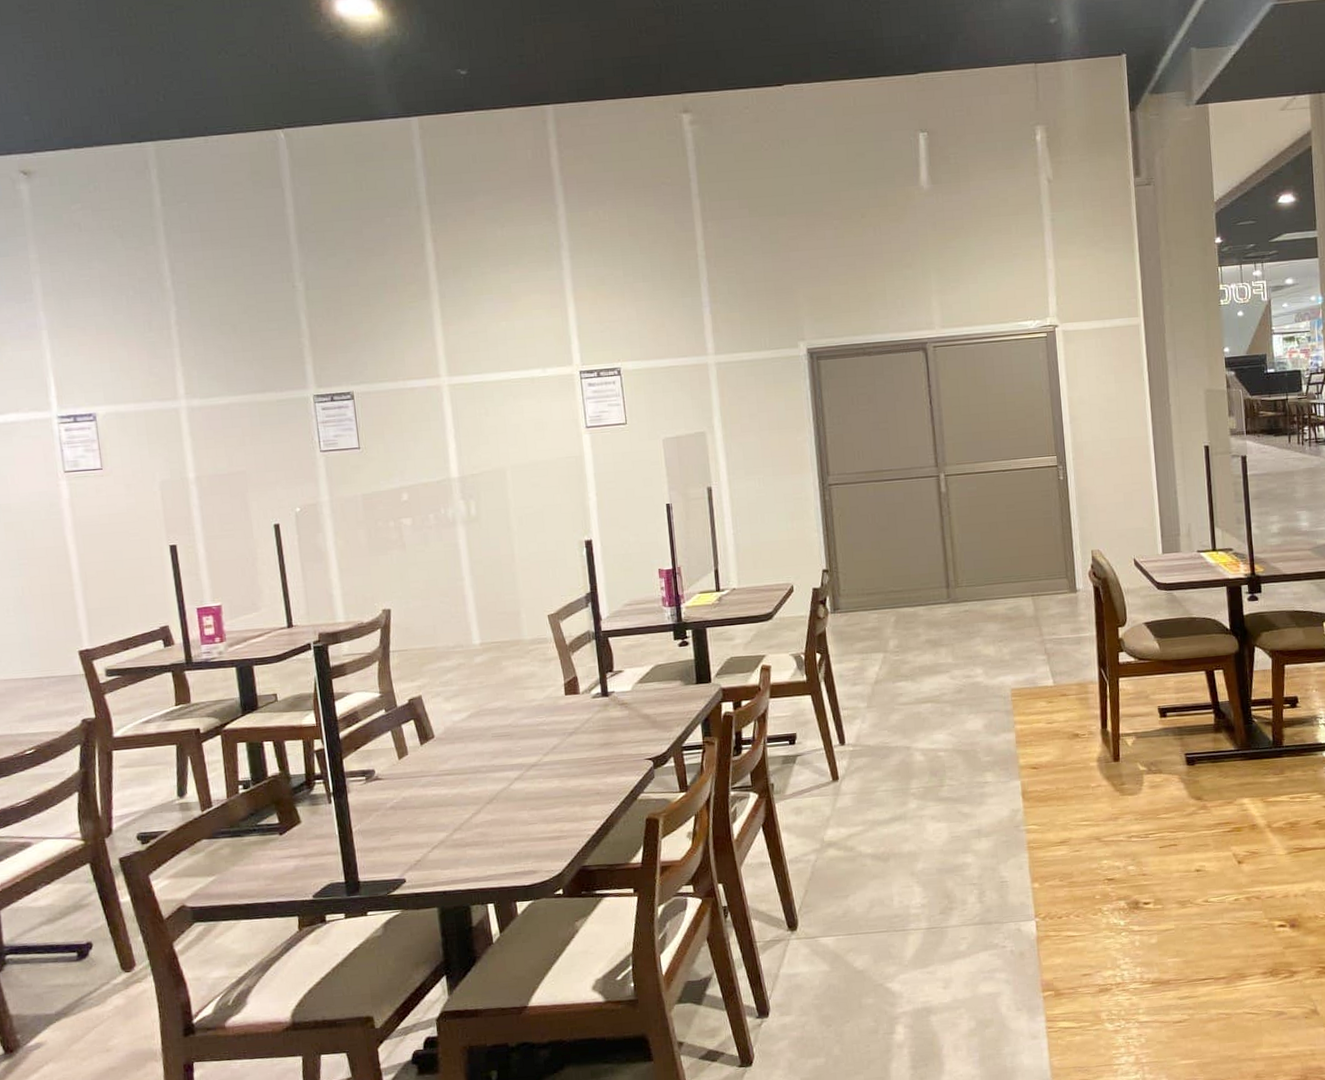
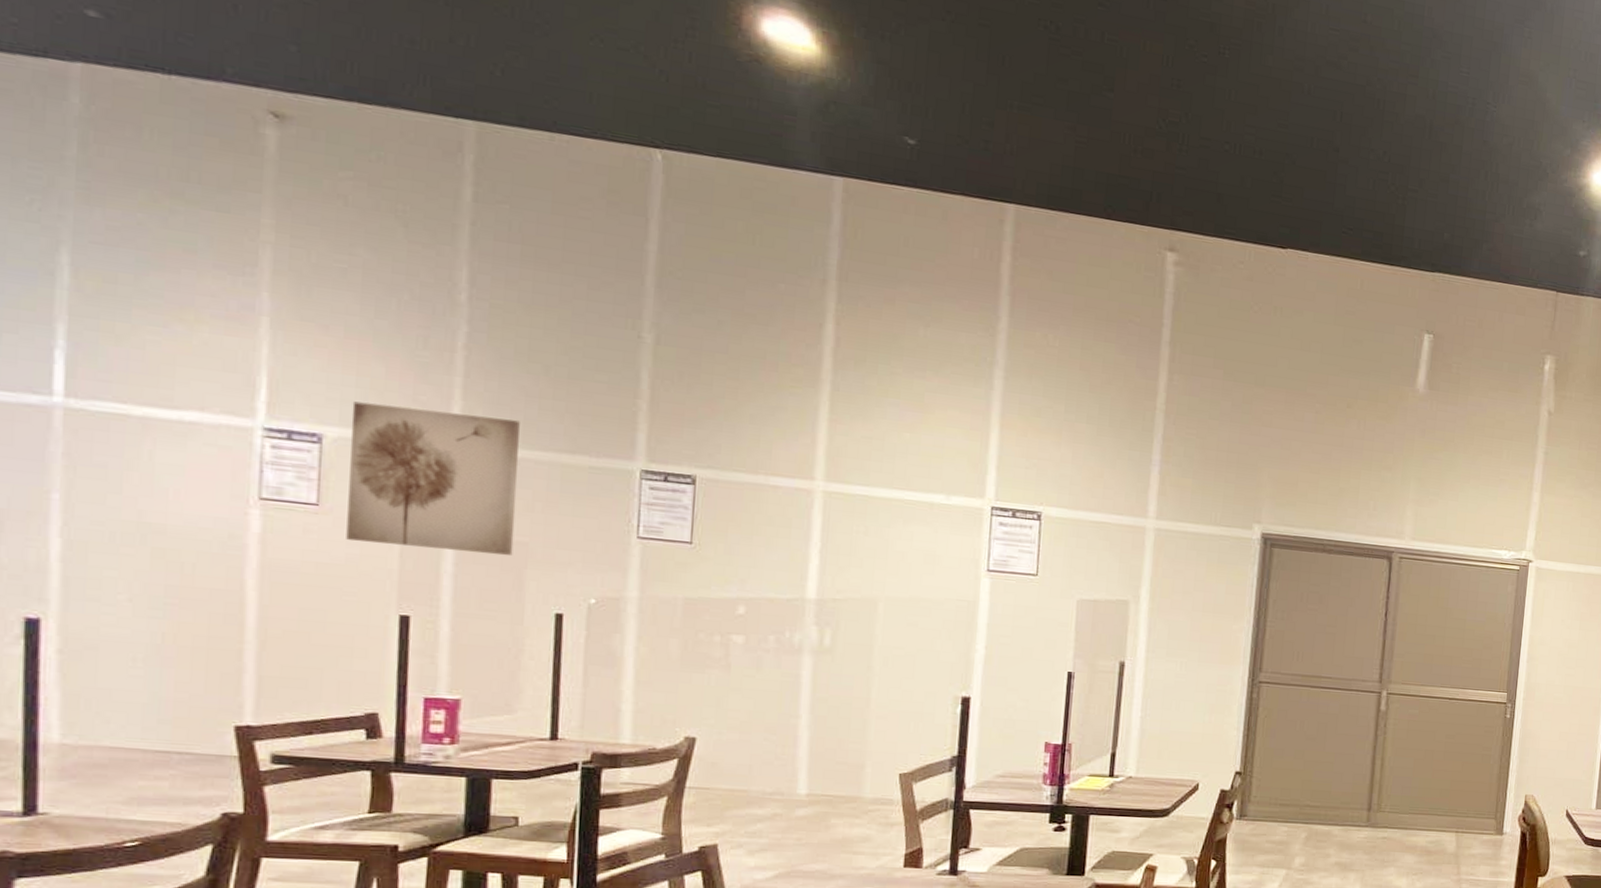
wall art: none [111,374,237,492] -> present [346,401,520,556]

